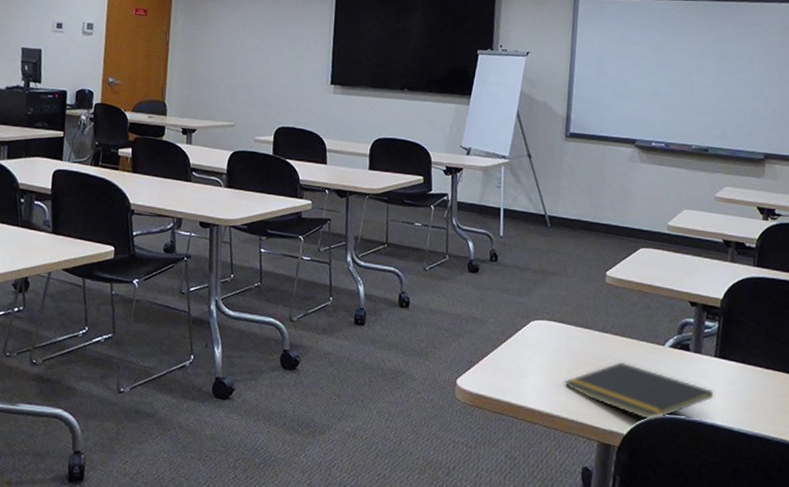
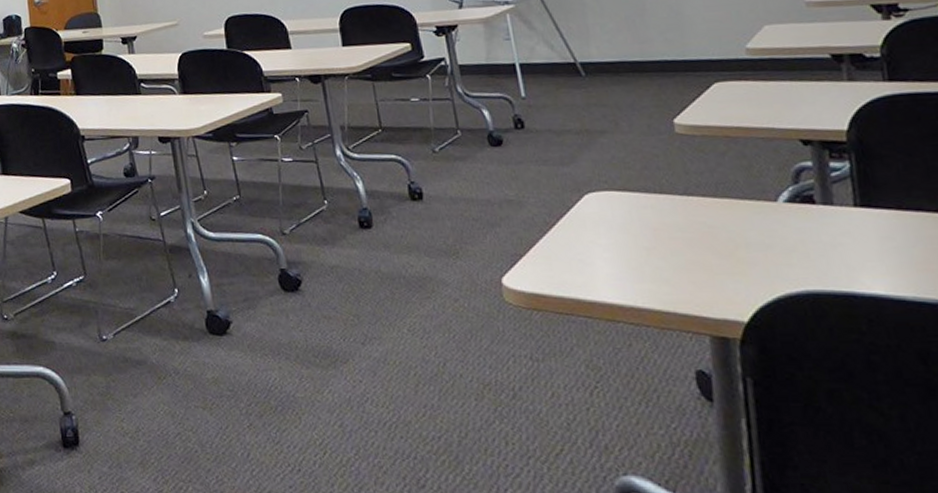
notepad: present [563,361,714,421] -> none [645,229,866,301]

